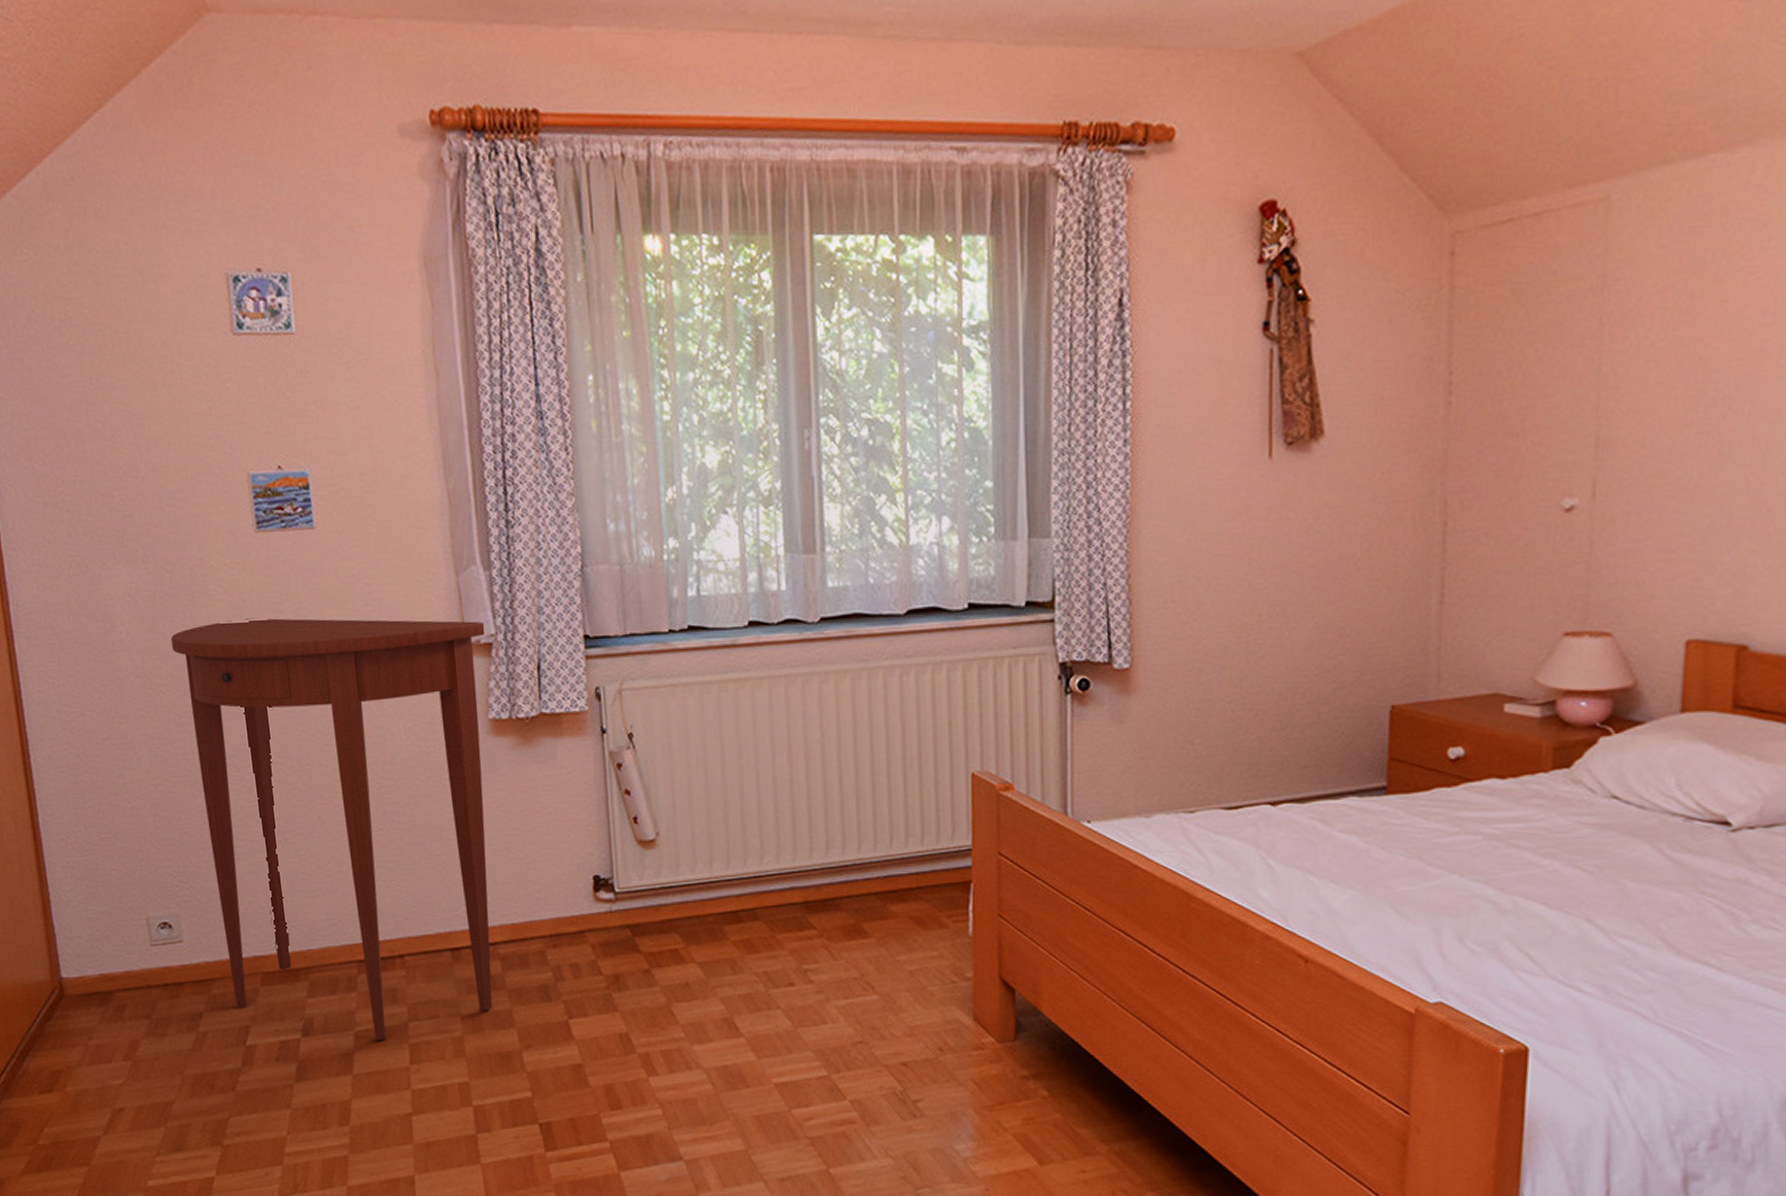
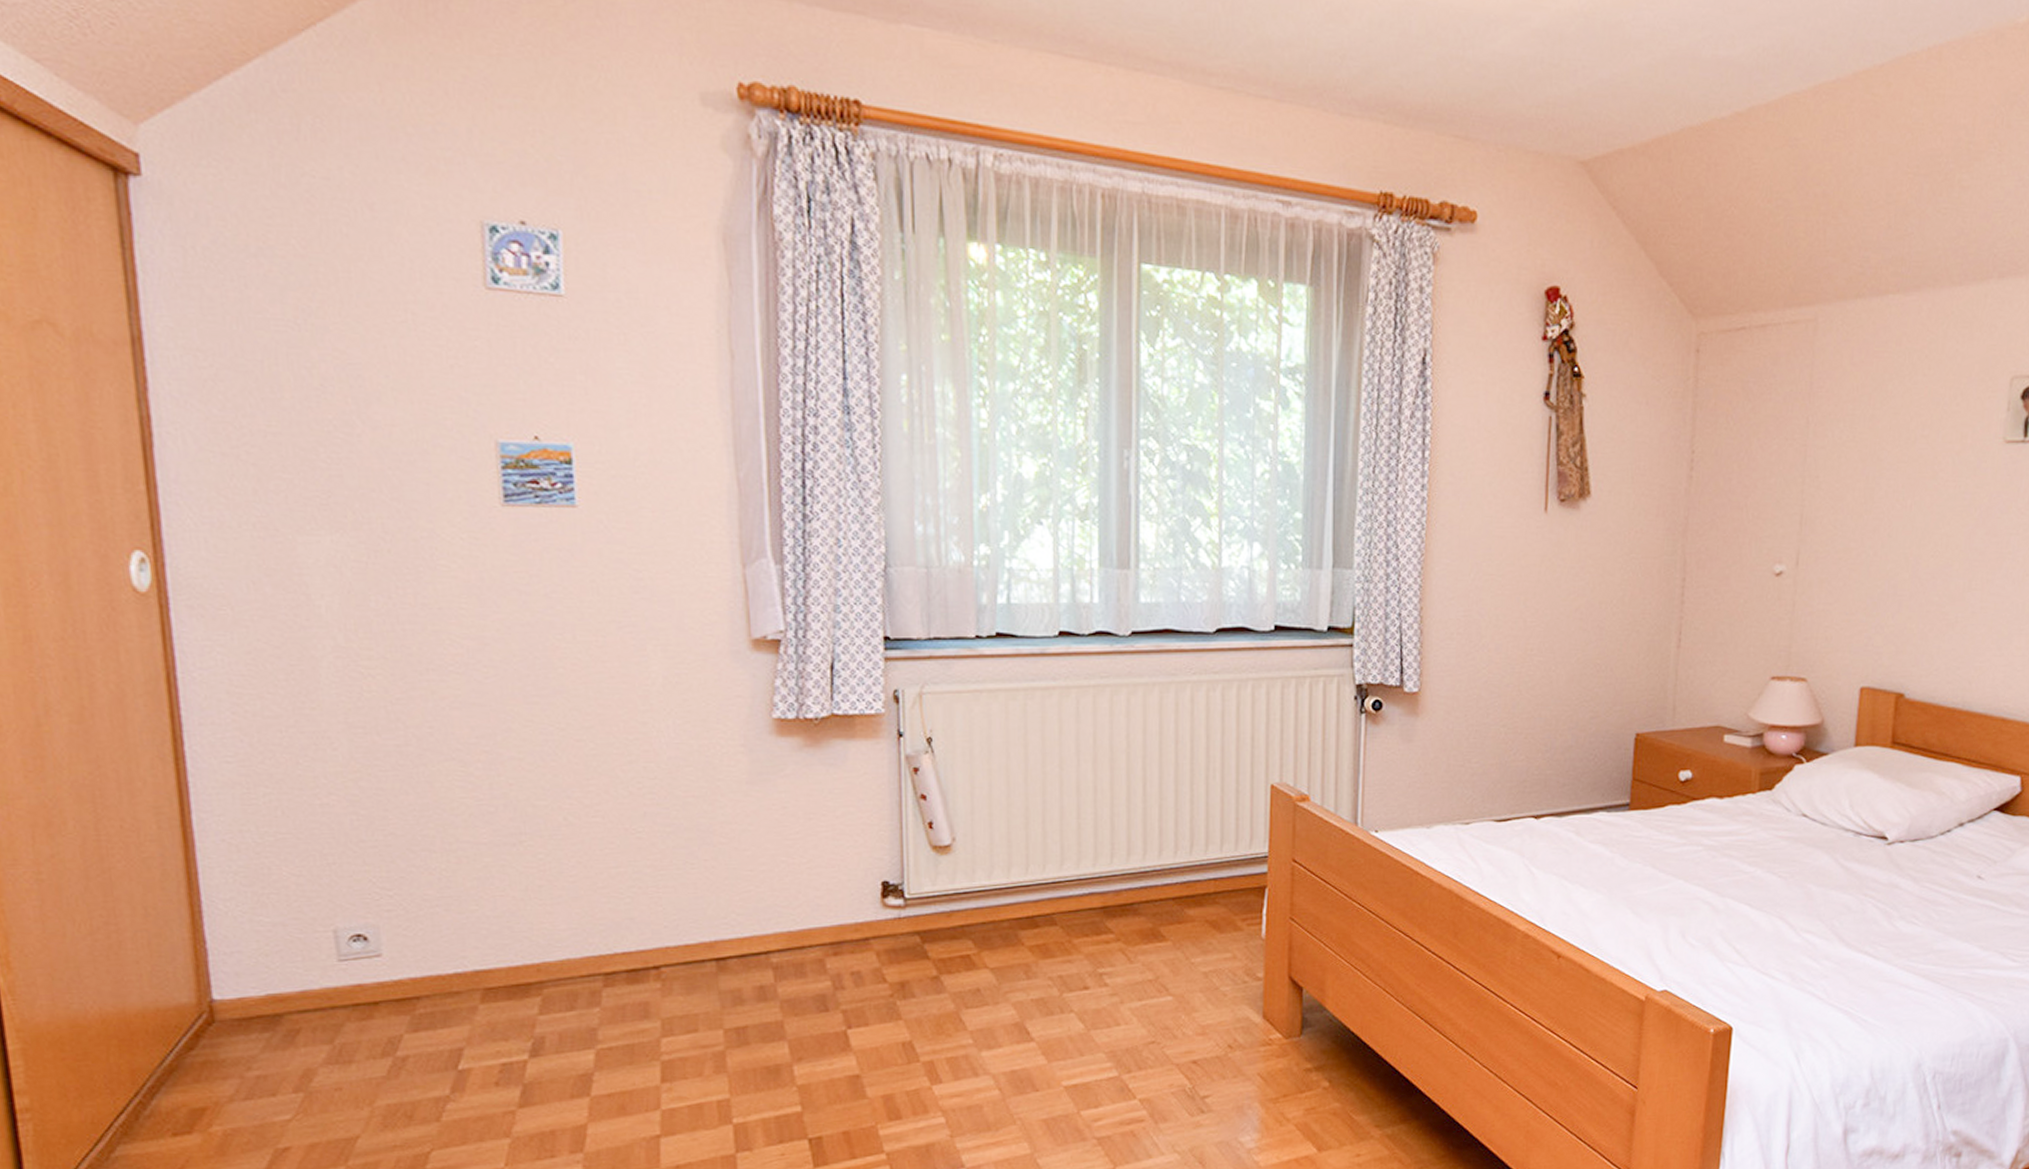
console table: present [170,618,493,1041] -> none [385,599,773,1059]

